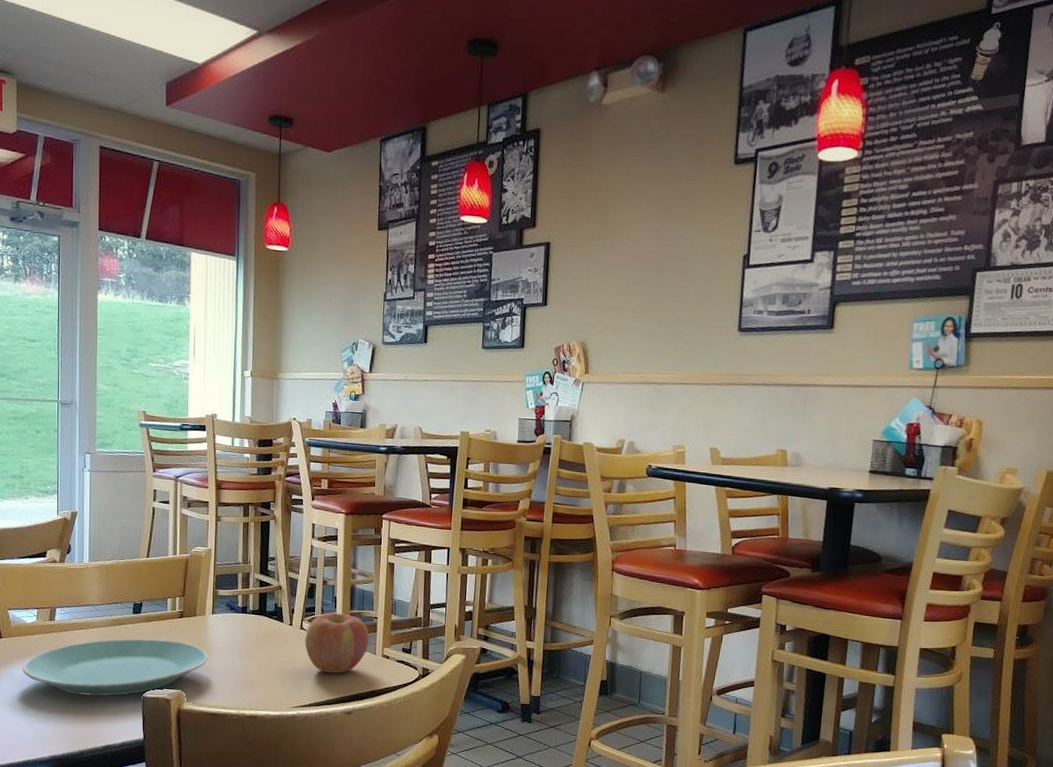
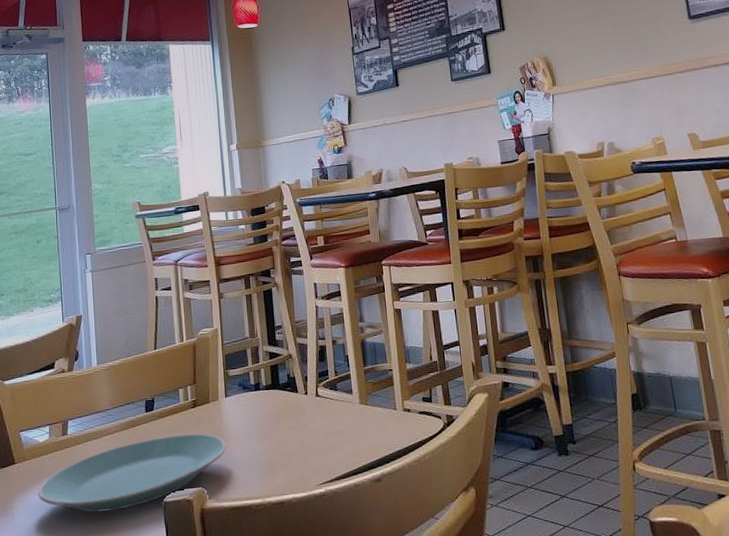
apple: present [305,612,370,673] -> none [322,371,388,439]

